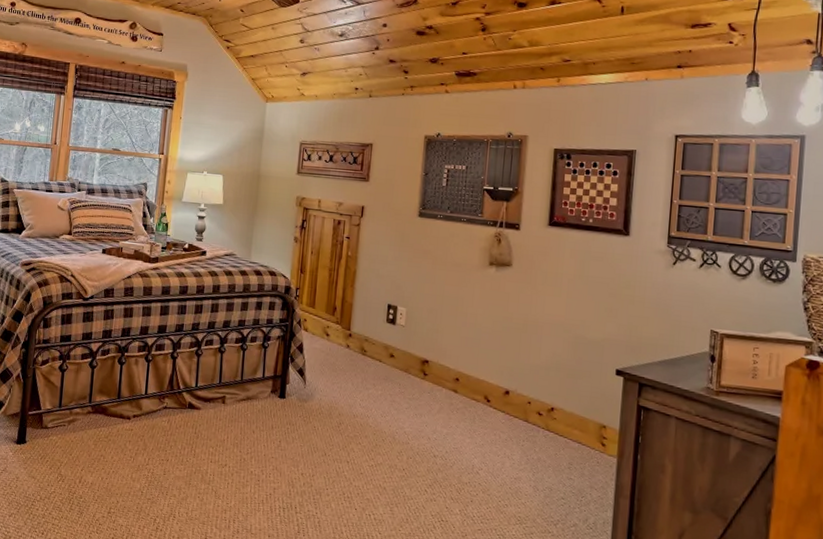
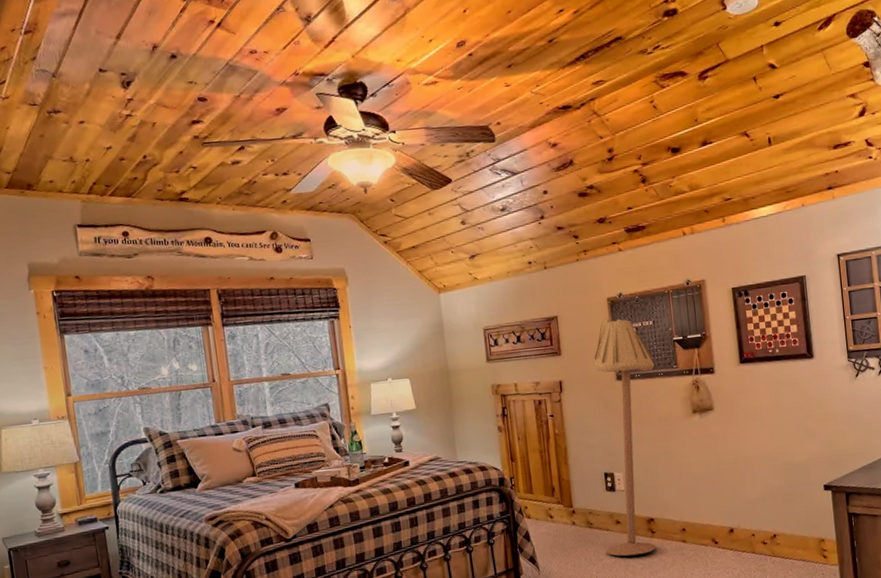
floor lamp: none [375,154,460,394] -> present [594,317,656,556]

